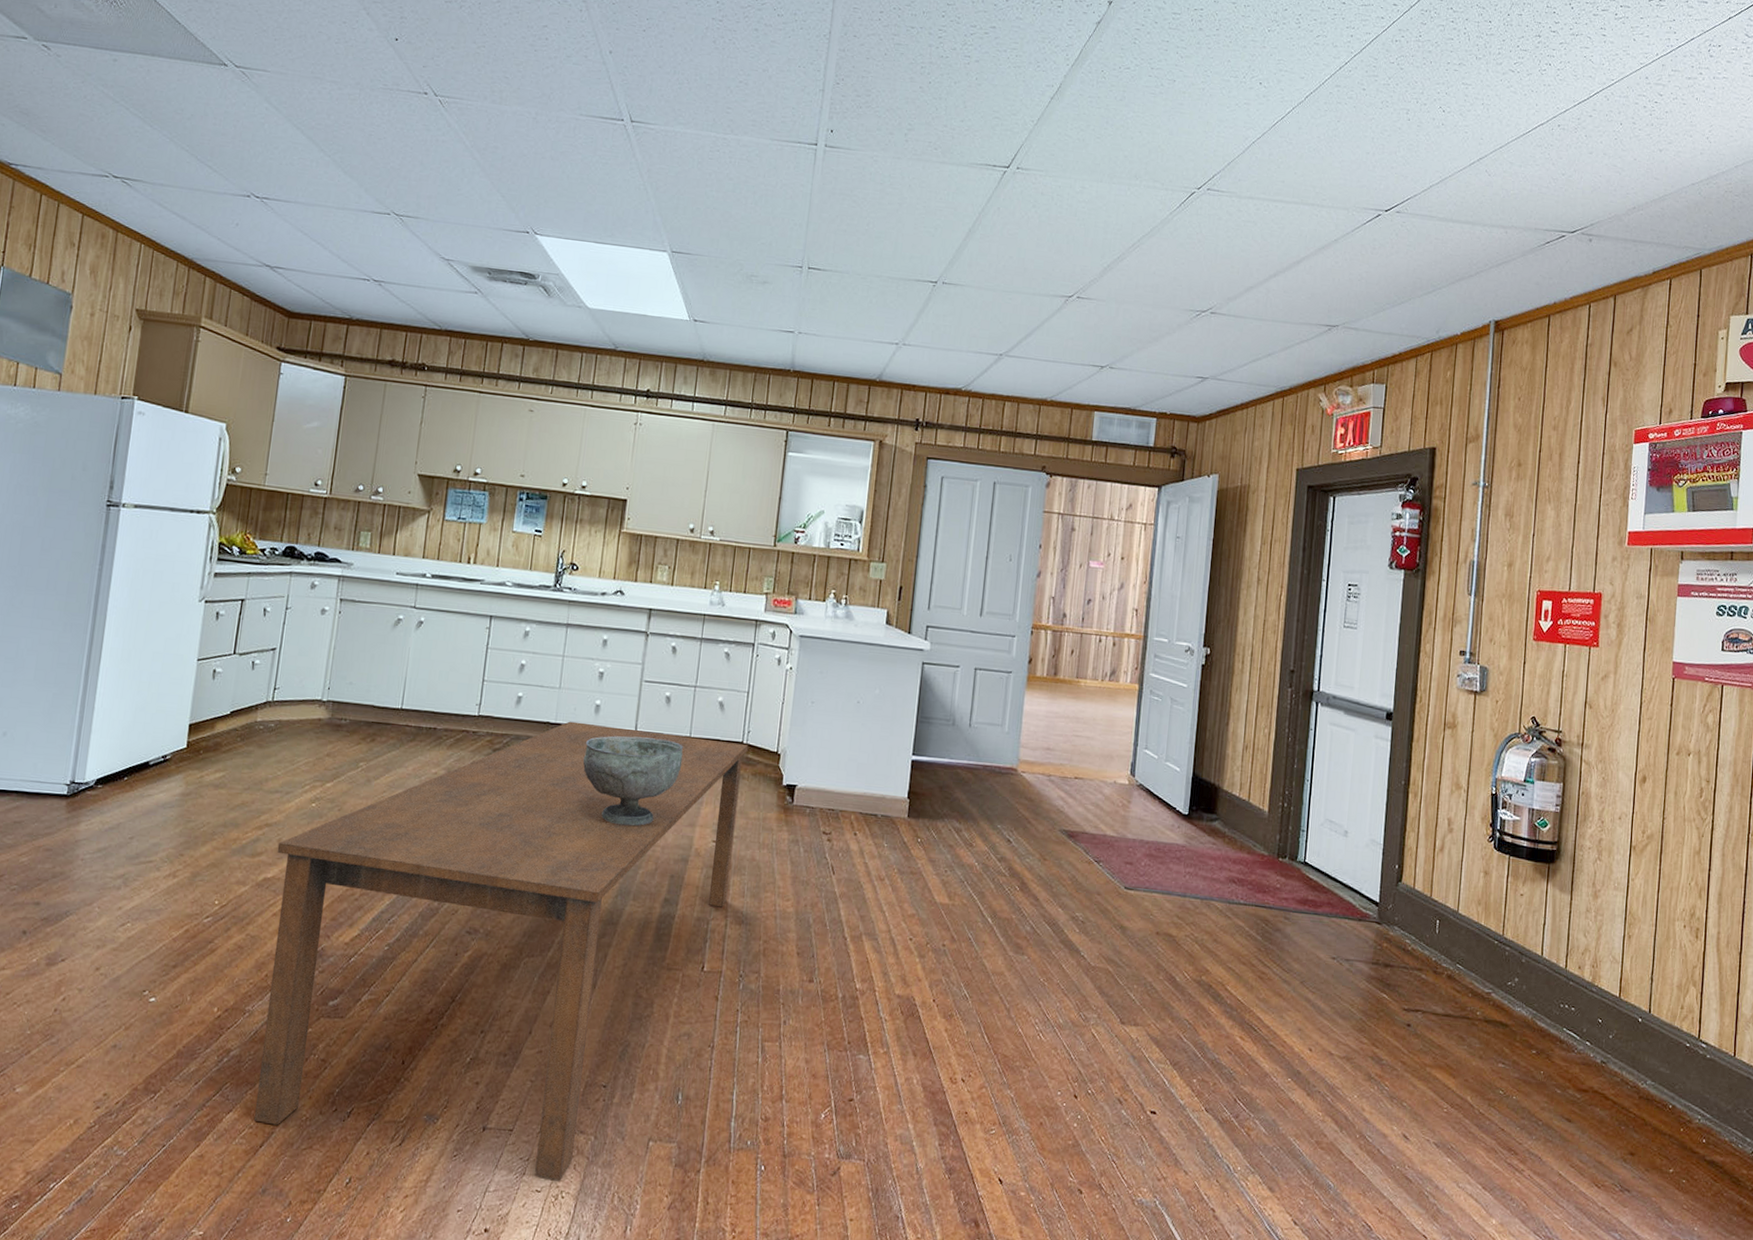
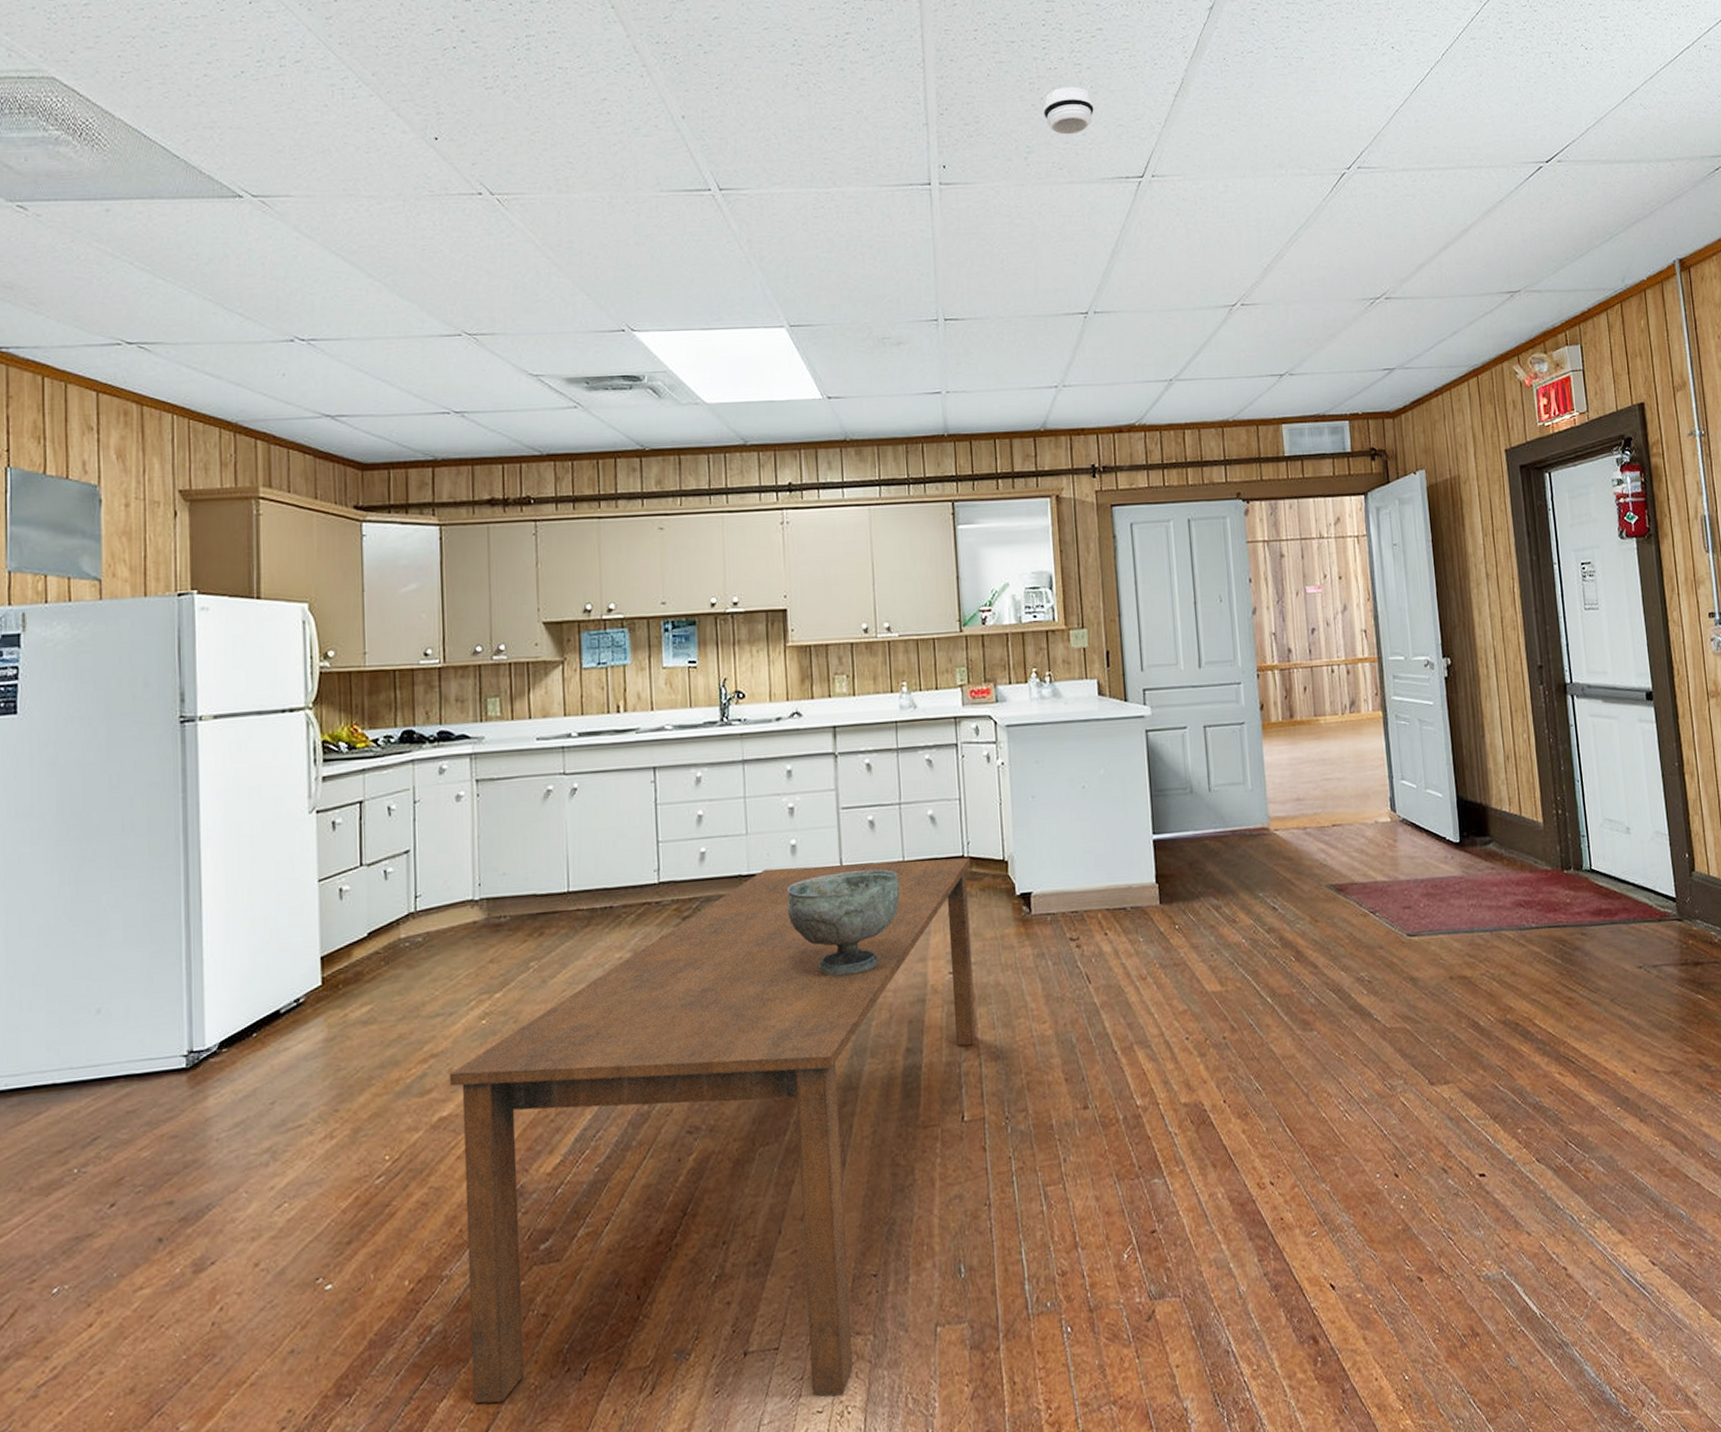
smoke detector: none [929,75,976,120] -> present [1043,86,1094,135]

